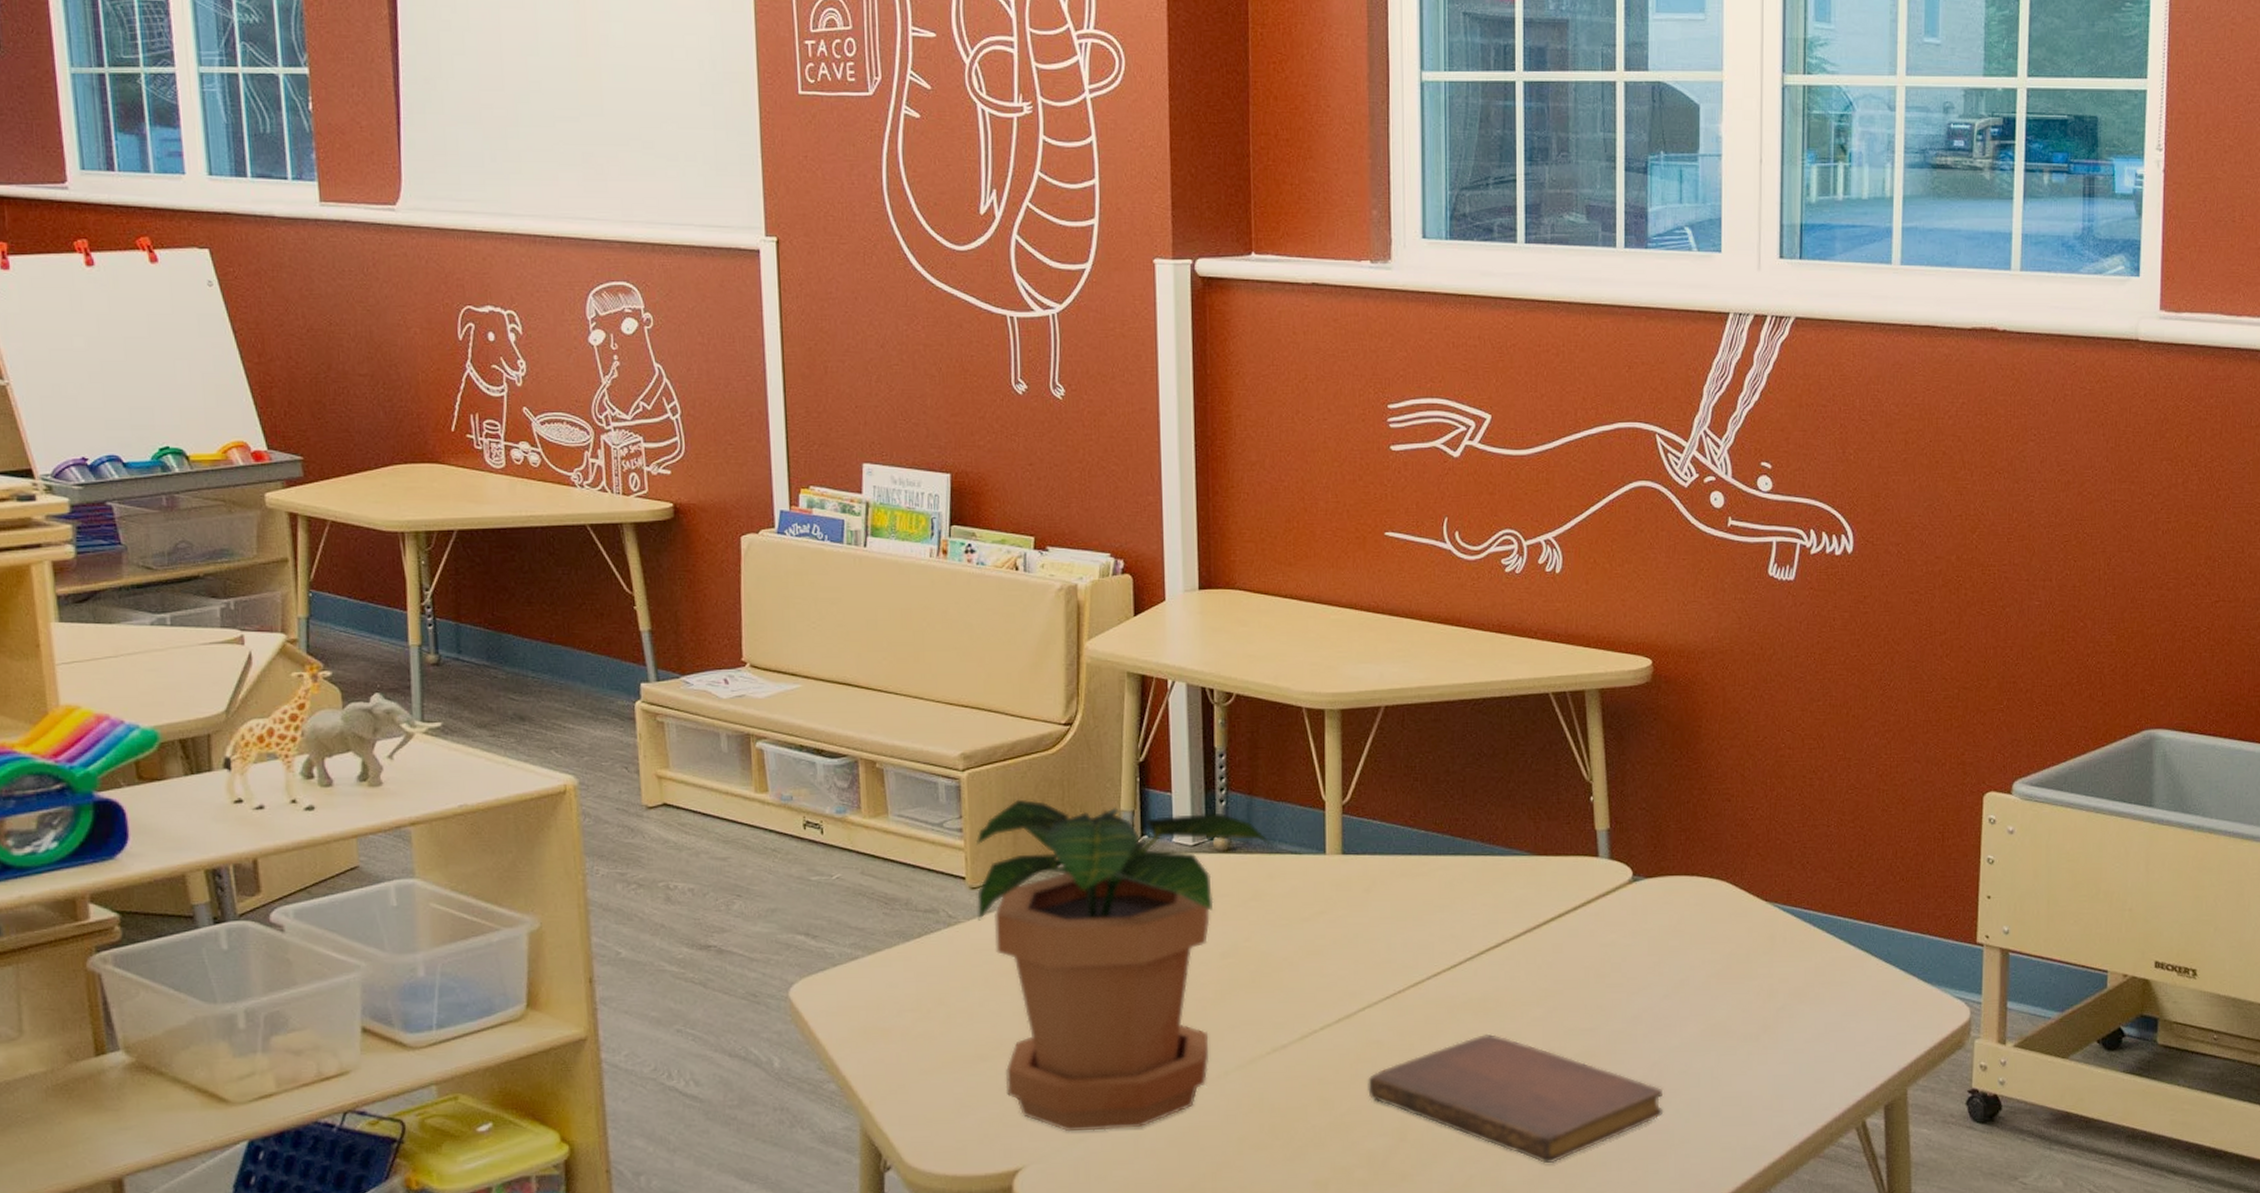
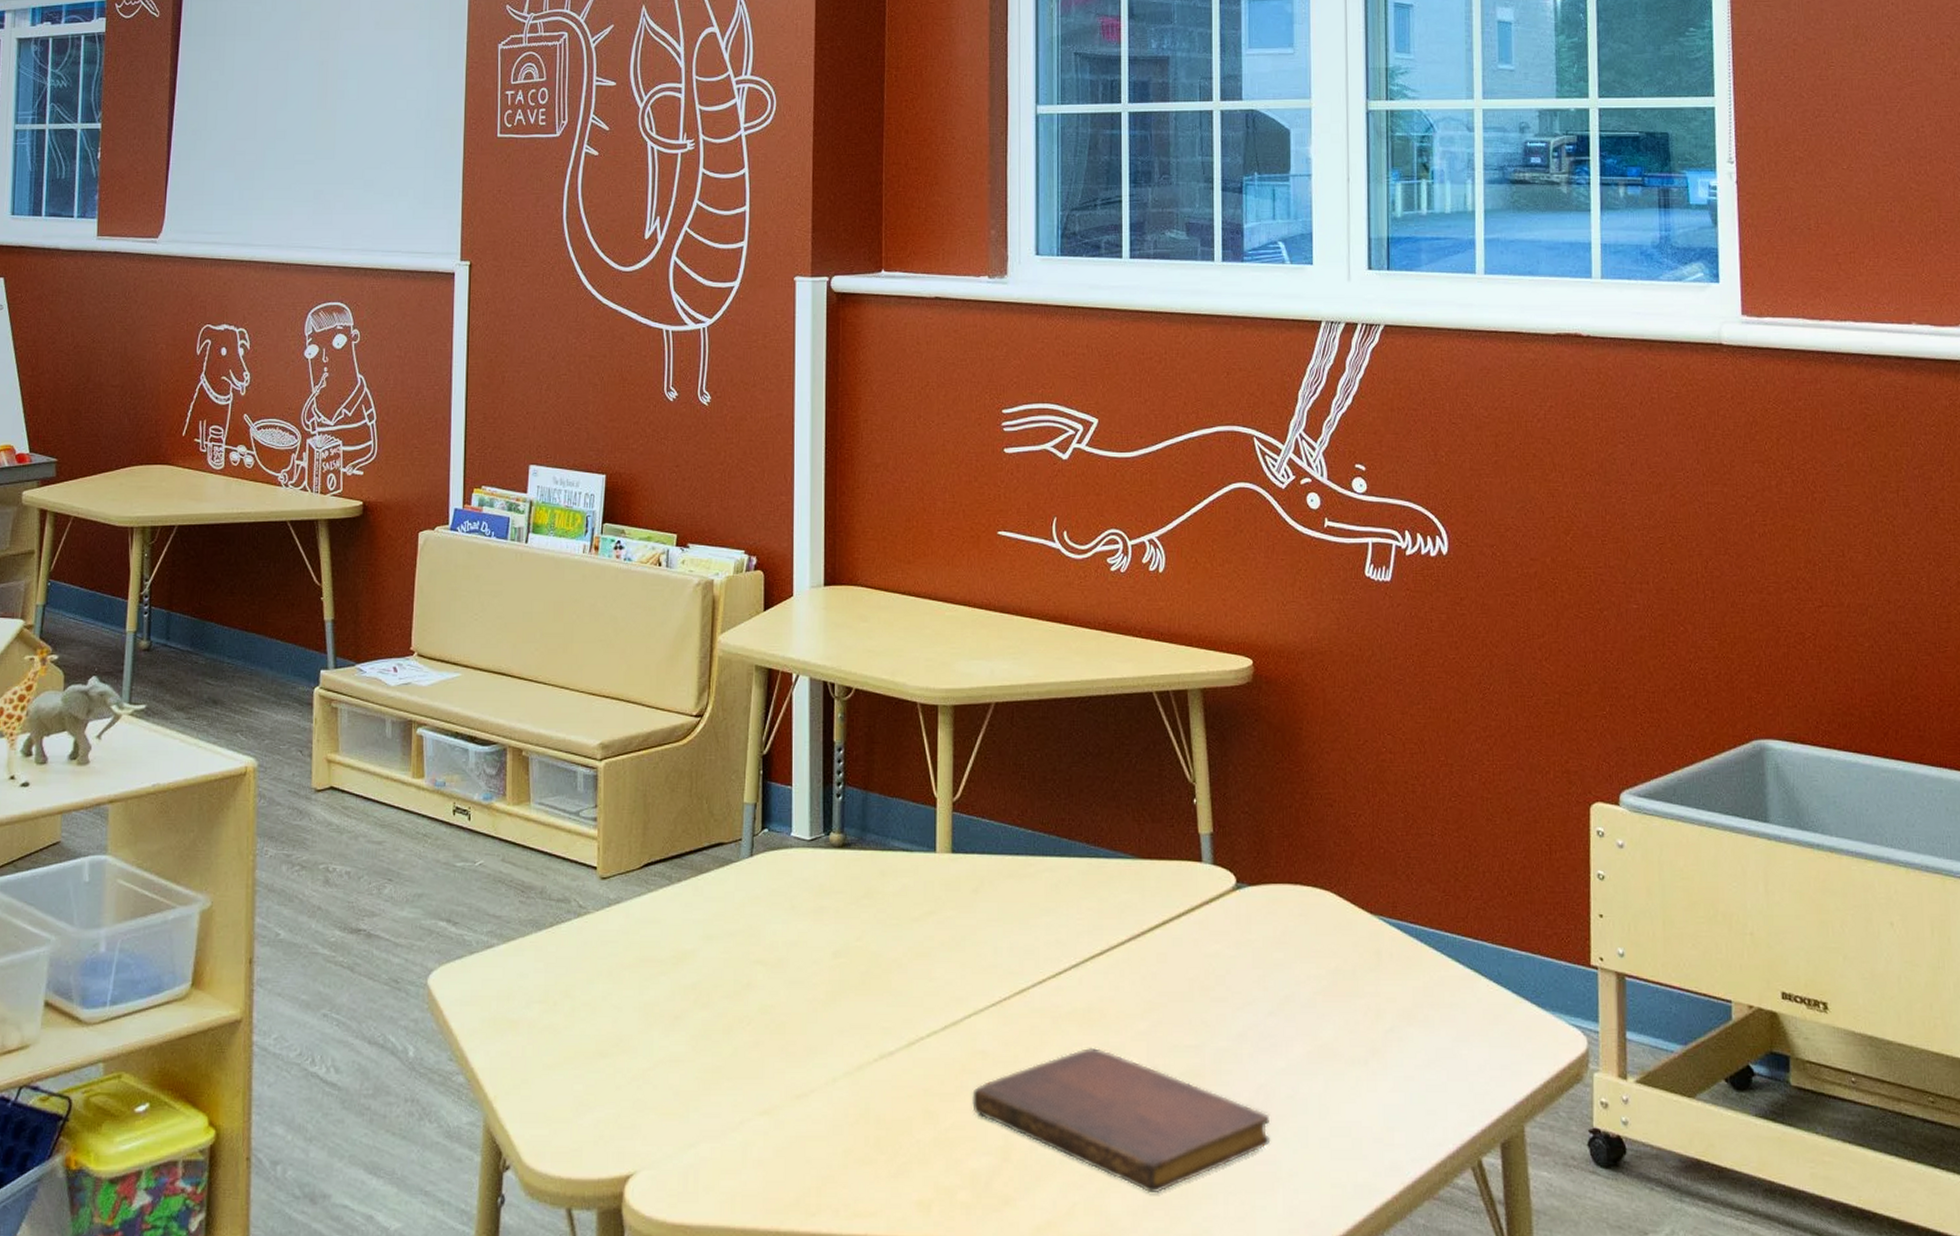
potted plant: present [975,799,1273,1132] -> none [606,789,886,1137]

